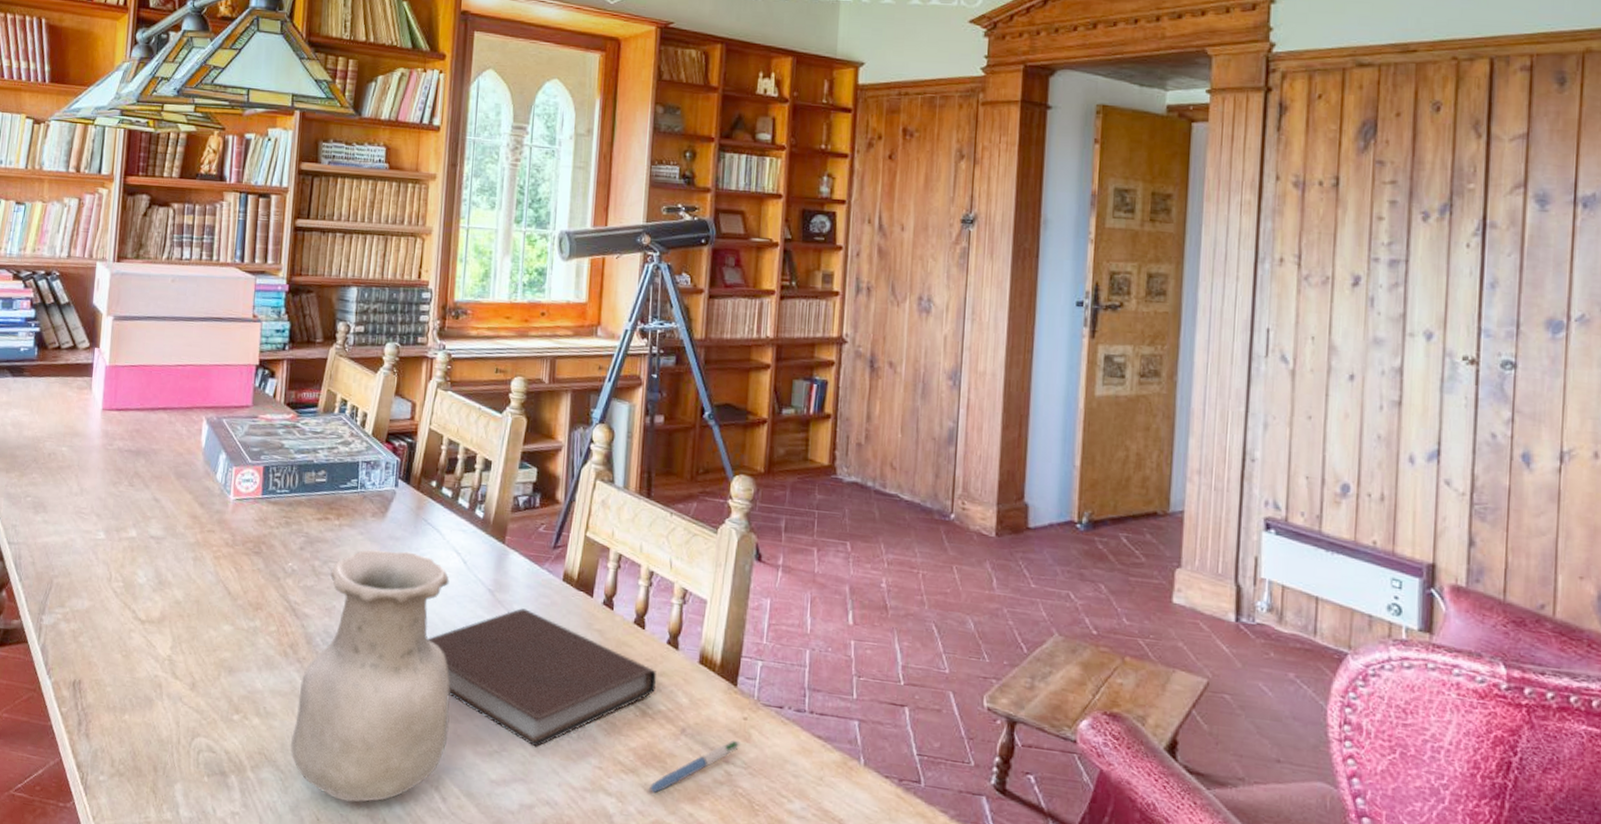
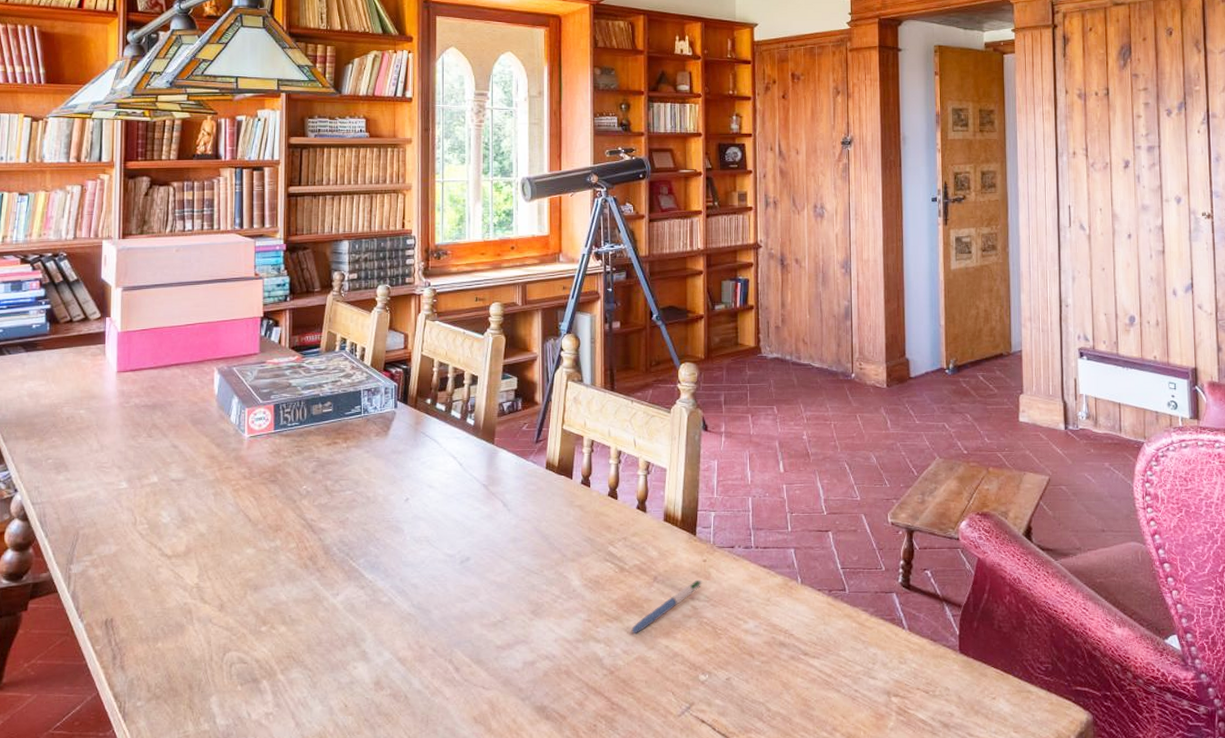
vase: present [291,549,450,803] -> none [317,462,457,686]
notebook: present [427,607,657,748] -> none [433,496,631,612]

